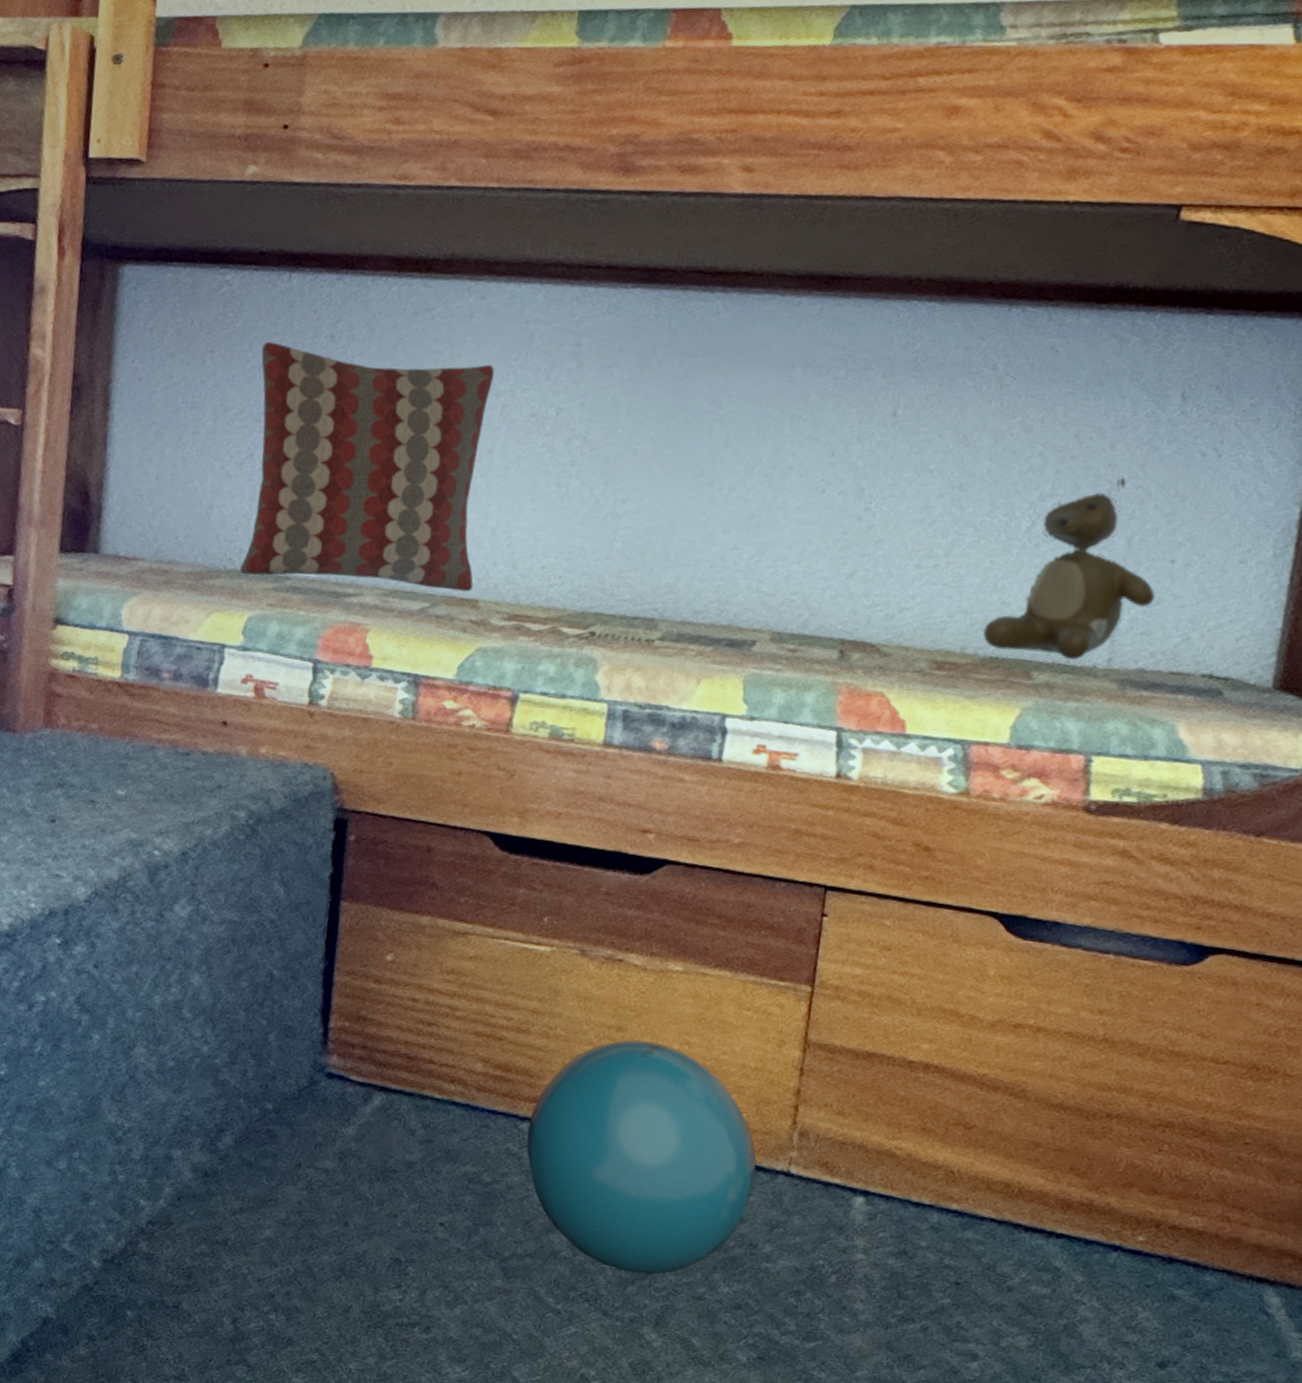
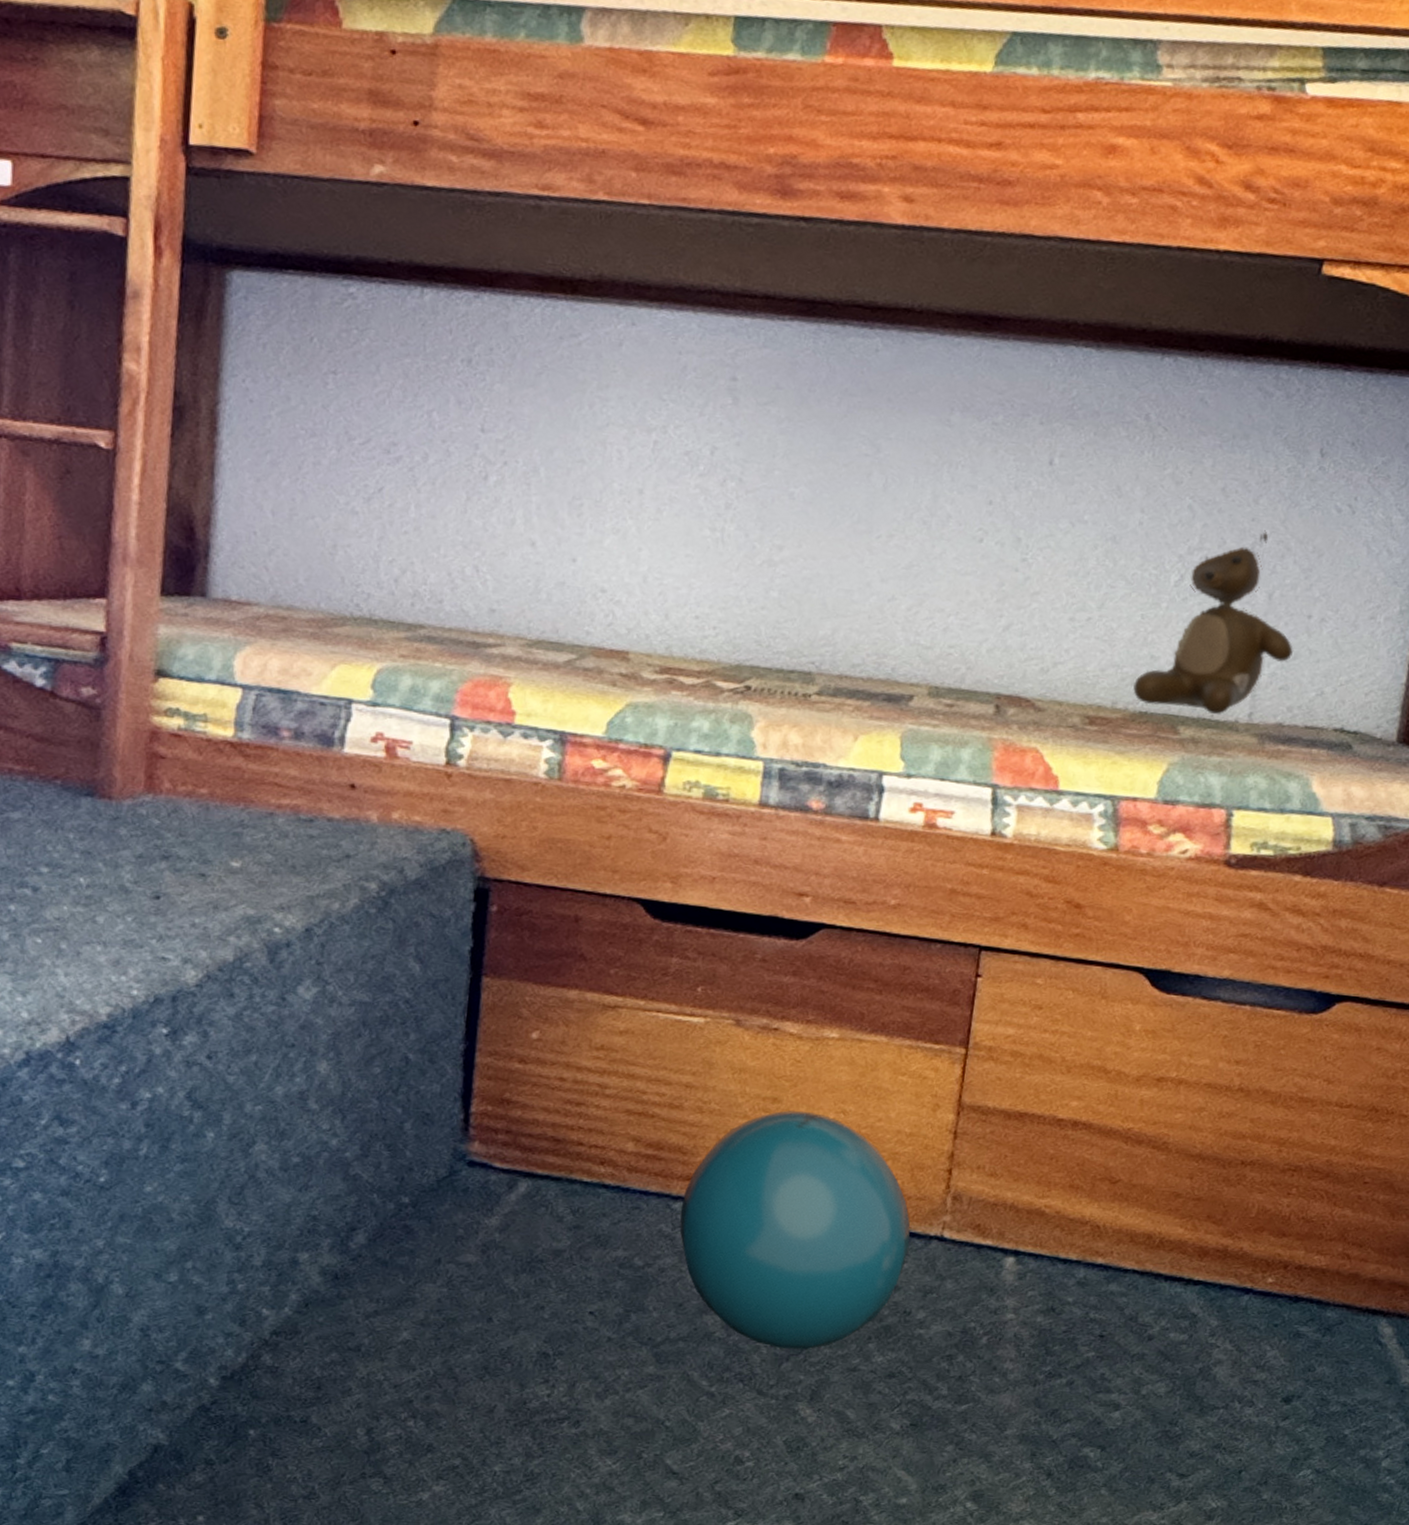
pillow: present [240,341,494,592] -> none [368,363,645,643]

